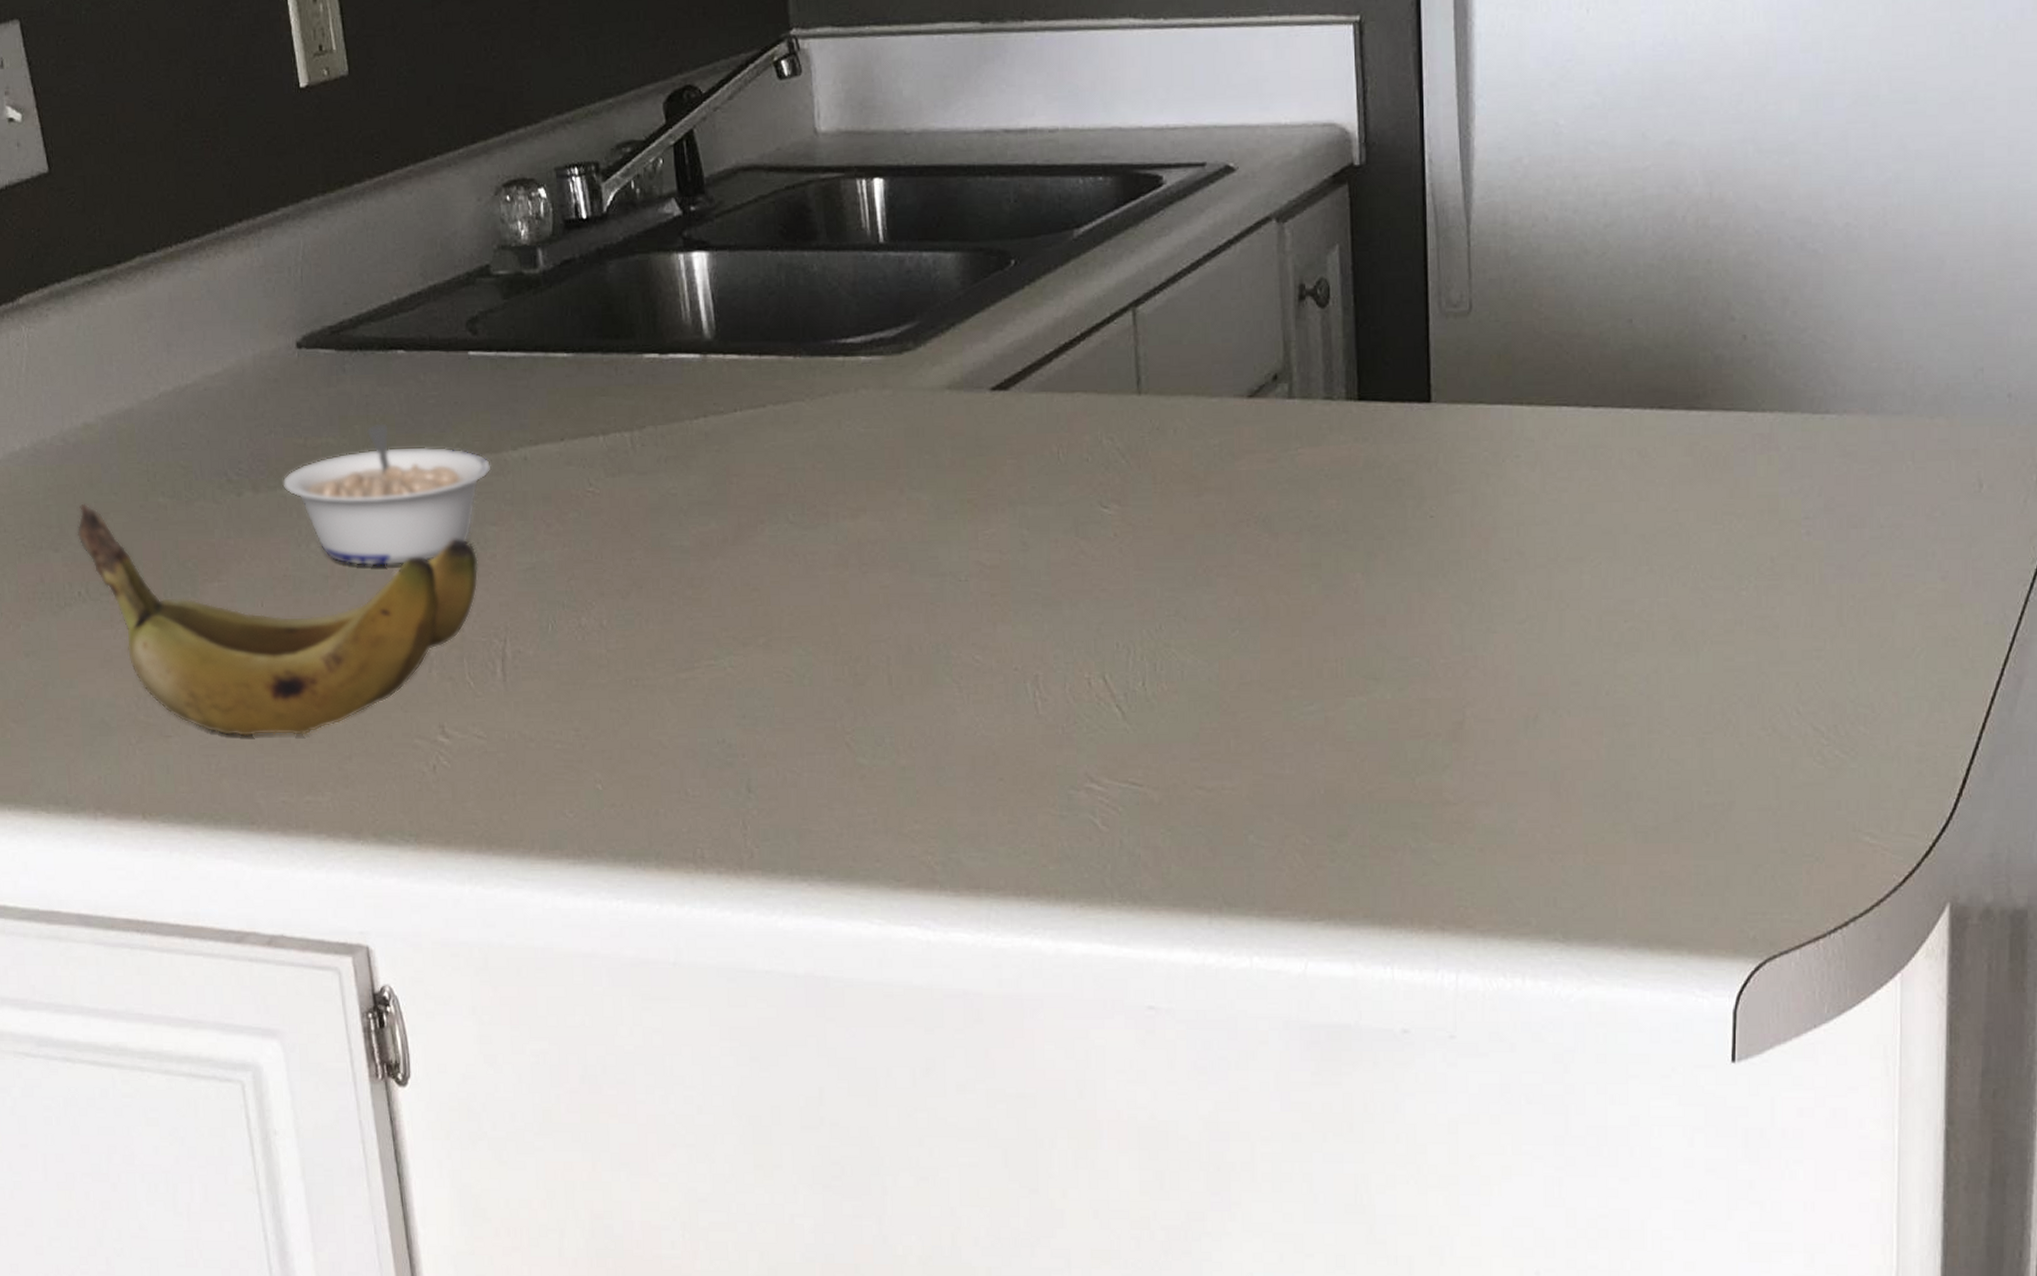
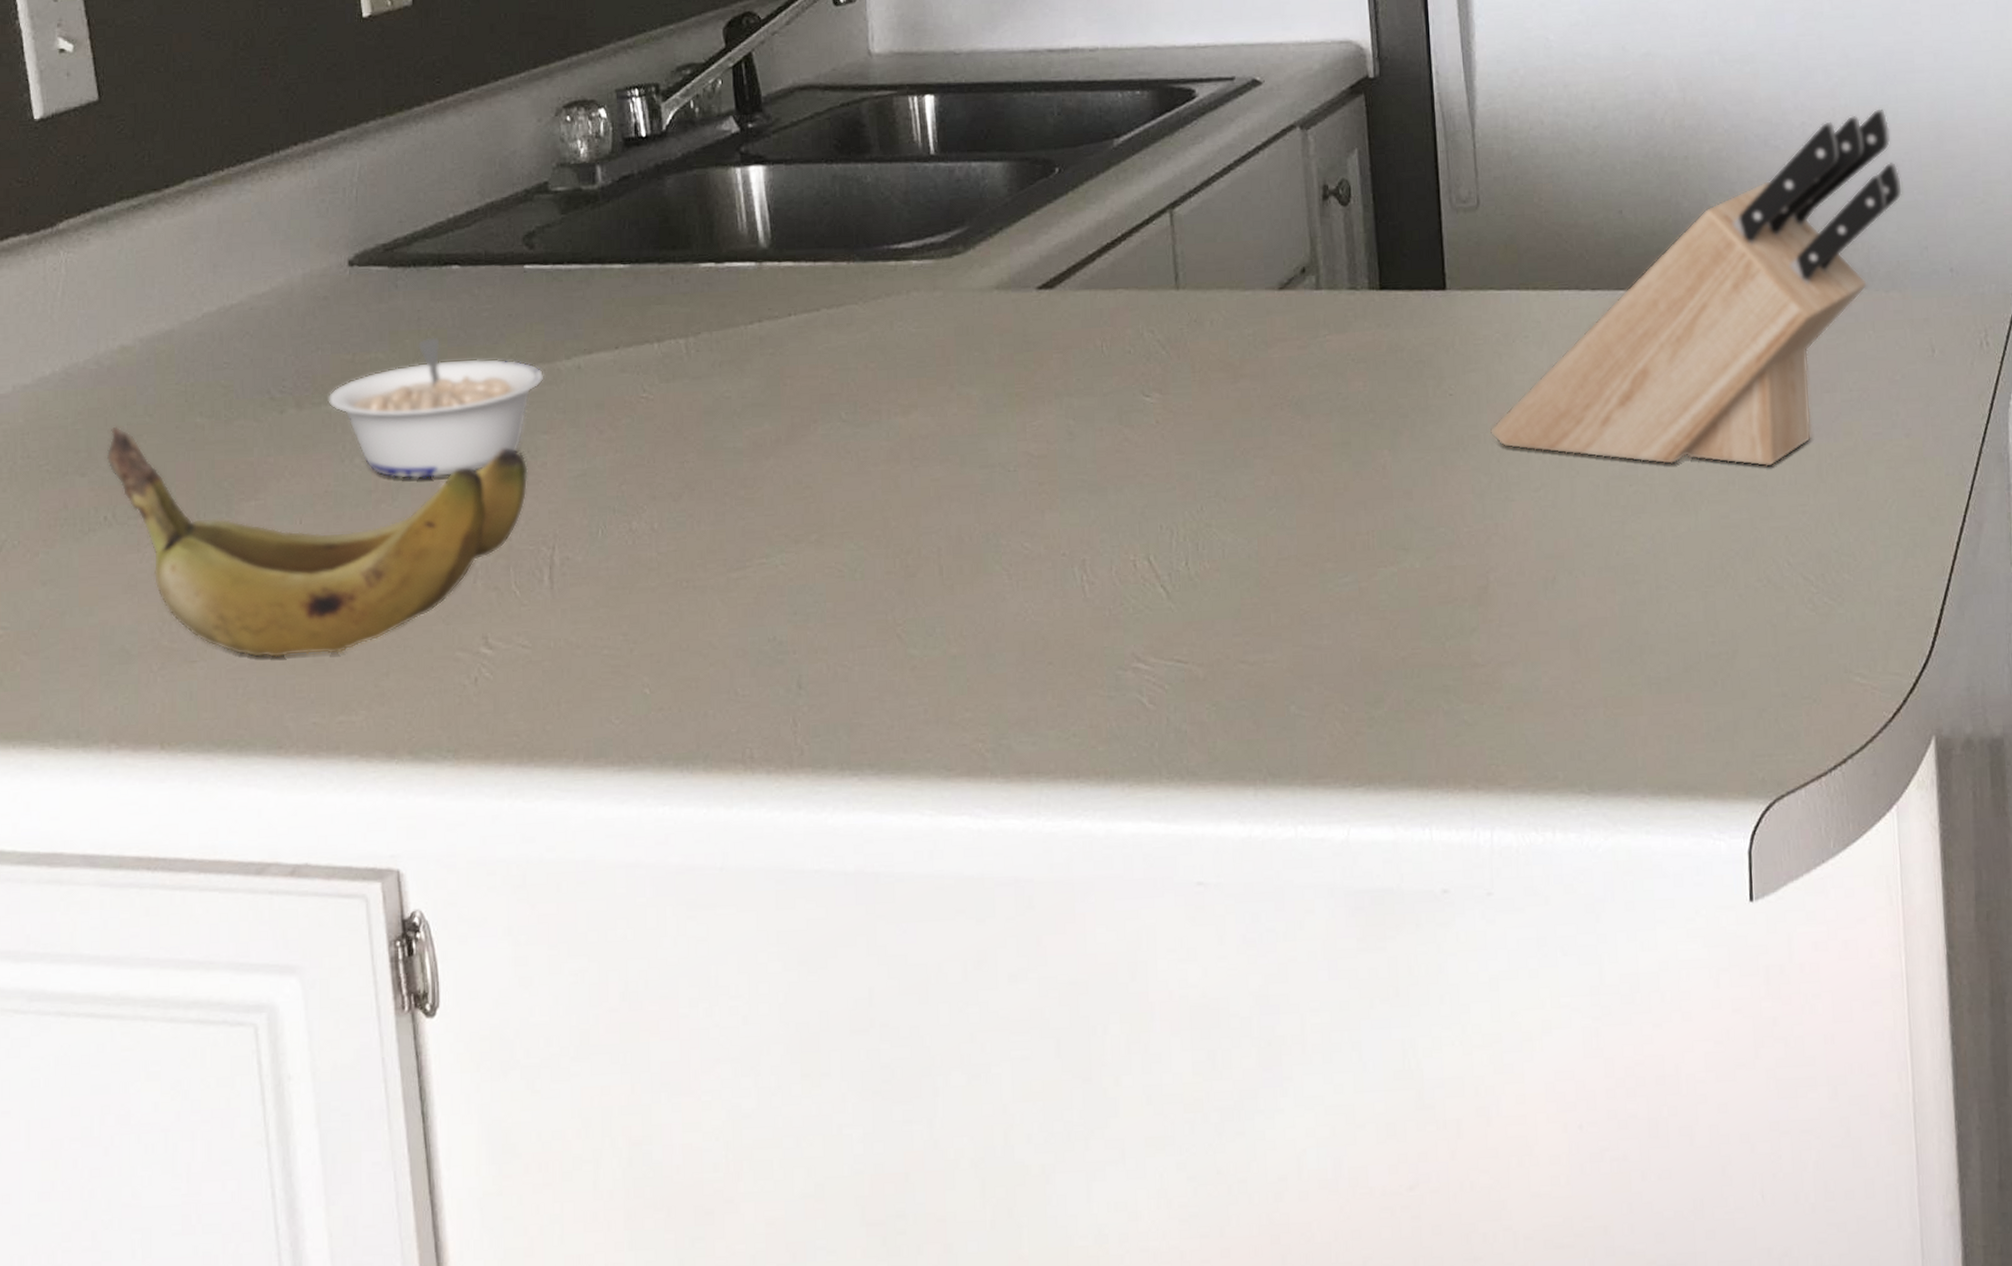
knife block: none [1474,209,1959,607] -> present [1490,108,1903,467]

